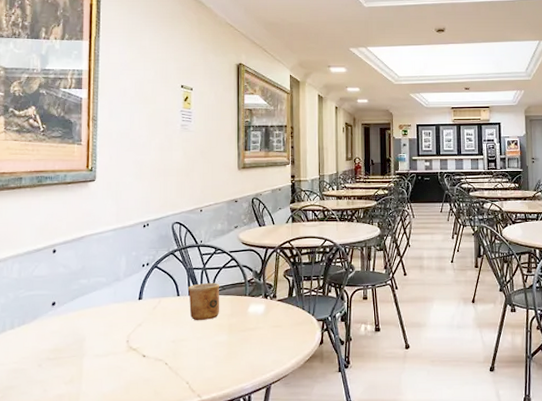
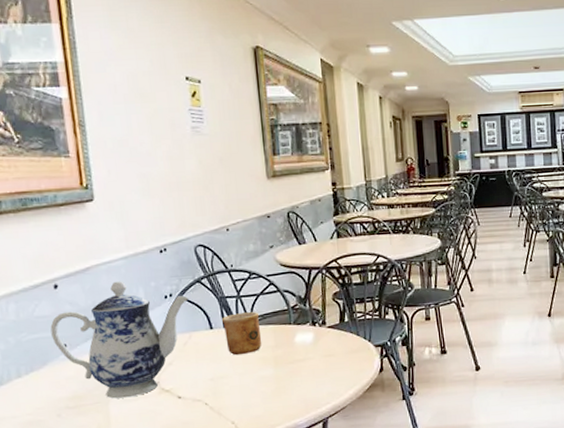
teapot: none [44,250,162,354] -> present [50,281,189,399]

